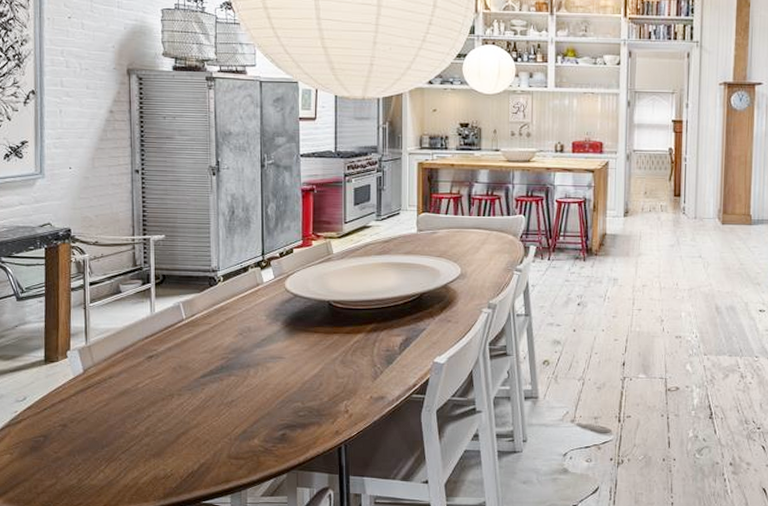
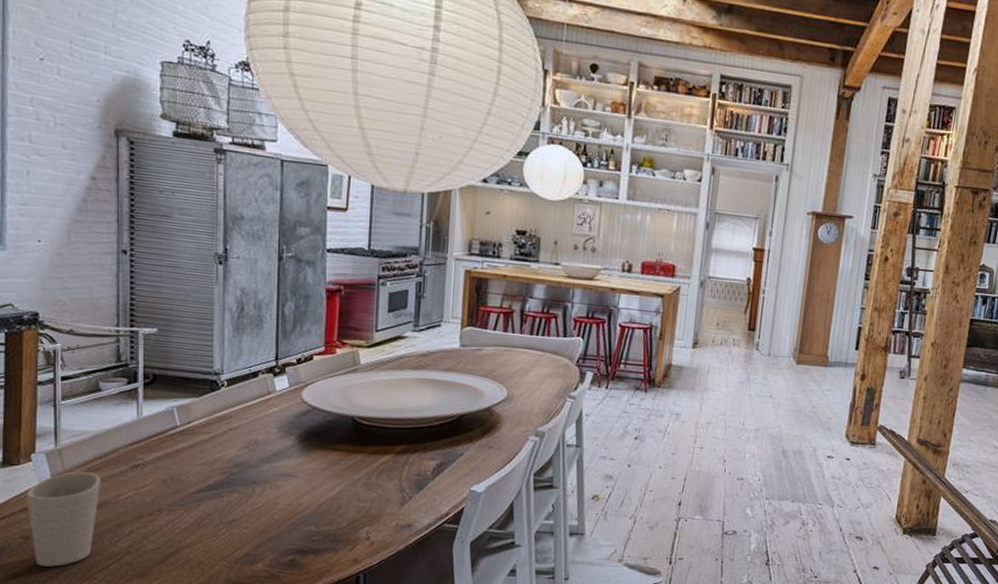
cup: none [64,365,123,450] -> present [26,471,101,567]

